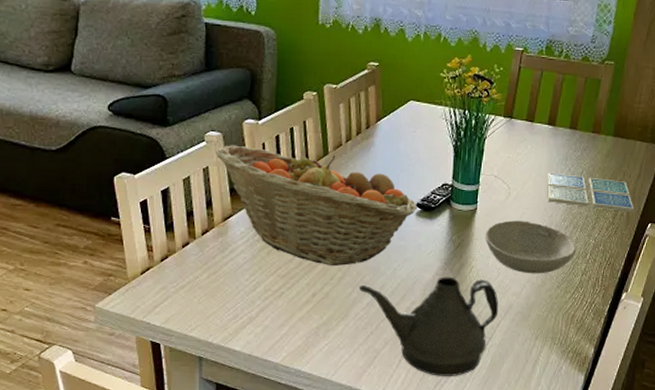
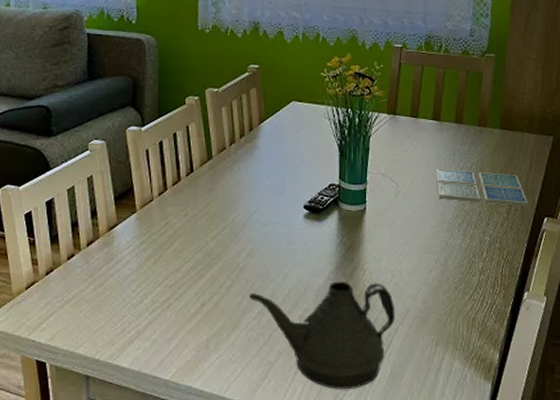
fruit basket: present [215,145,418,266] -> none [99,153,306,273]
bowl: present [484,220,576,274] -> none [375,219,472,275]

